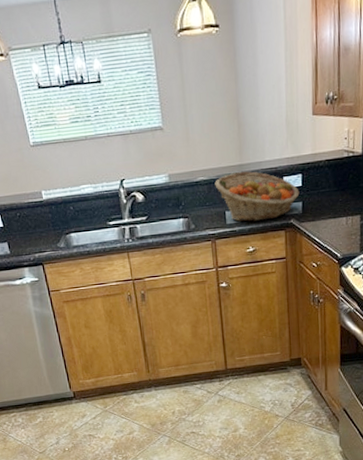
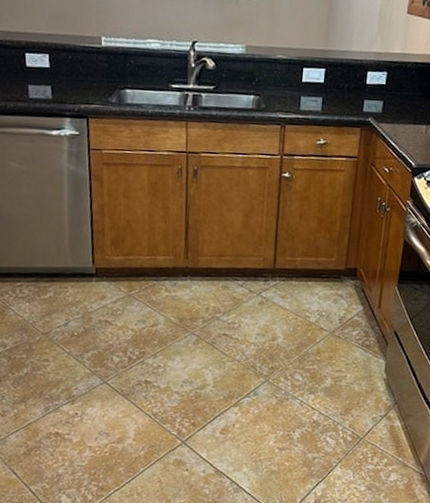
fruit basket: present [215,171,300,222] -> none [294,57,382,114]

